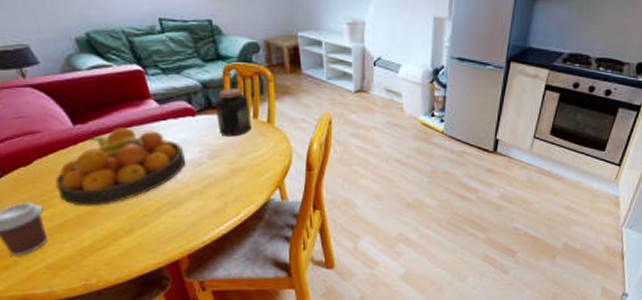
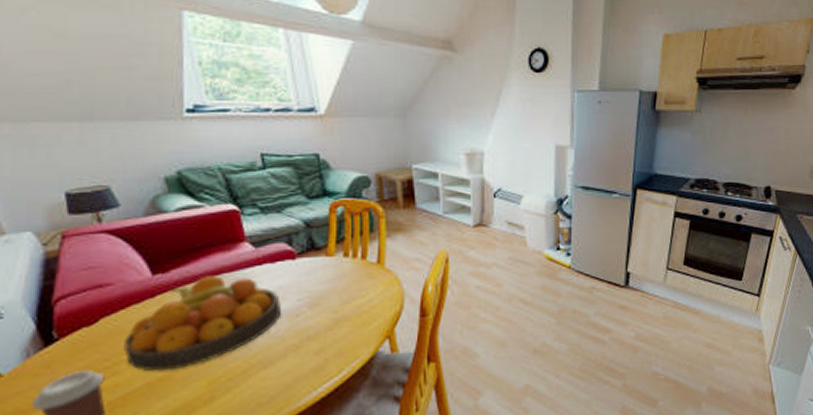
jar: present [215,89,252,137] -> none [318,227,359,281]

